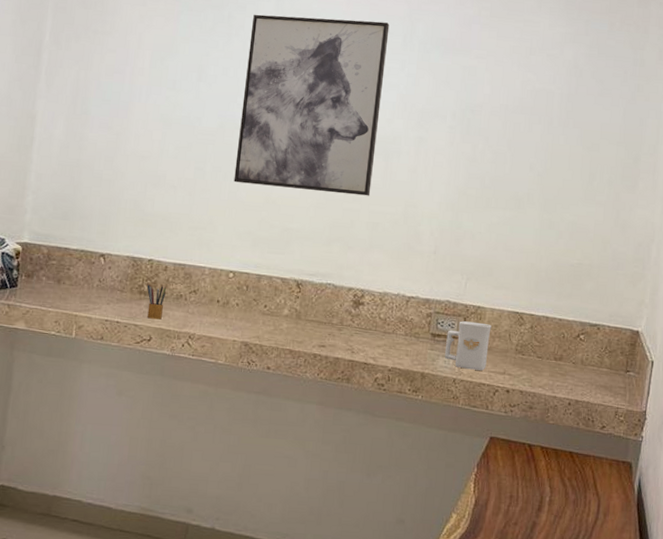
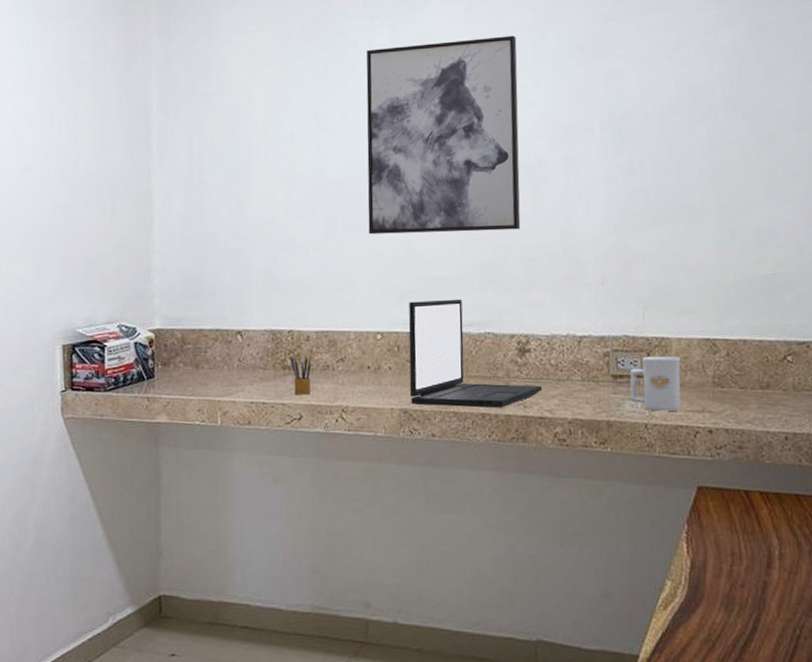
laptop: none [252,247,370,351] -> present [409,299,543,408]

